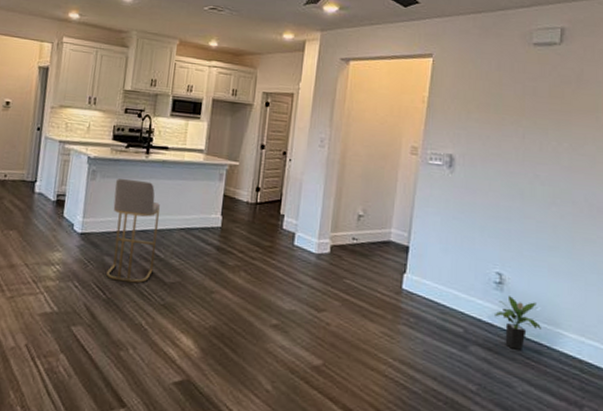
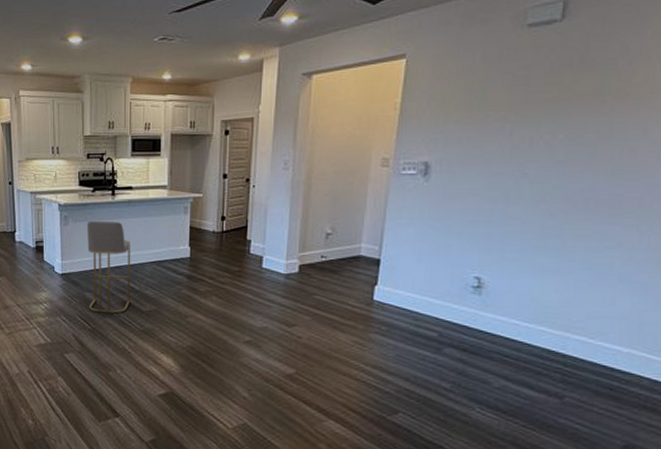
potted plant: present [493,296,541,350] -> none [470,299,522,349]

